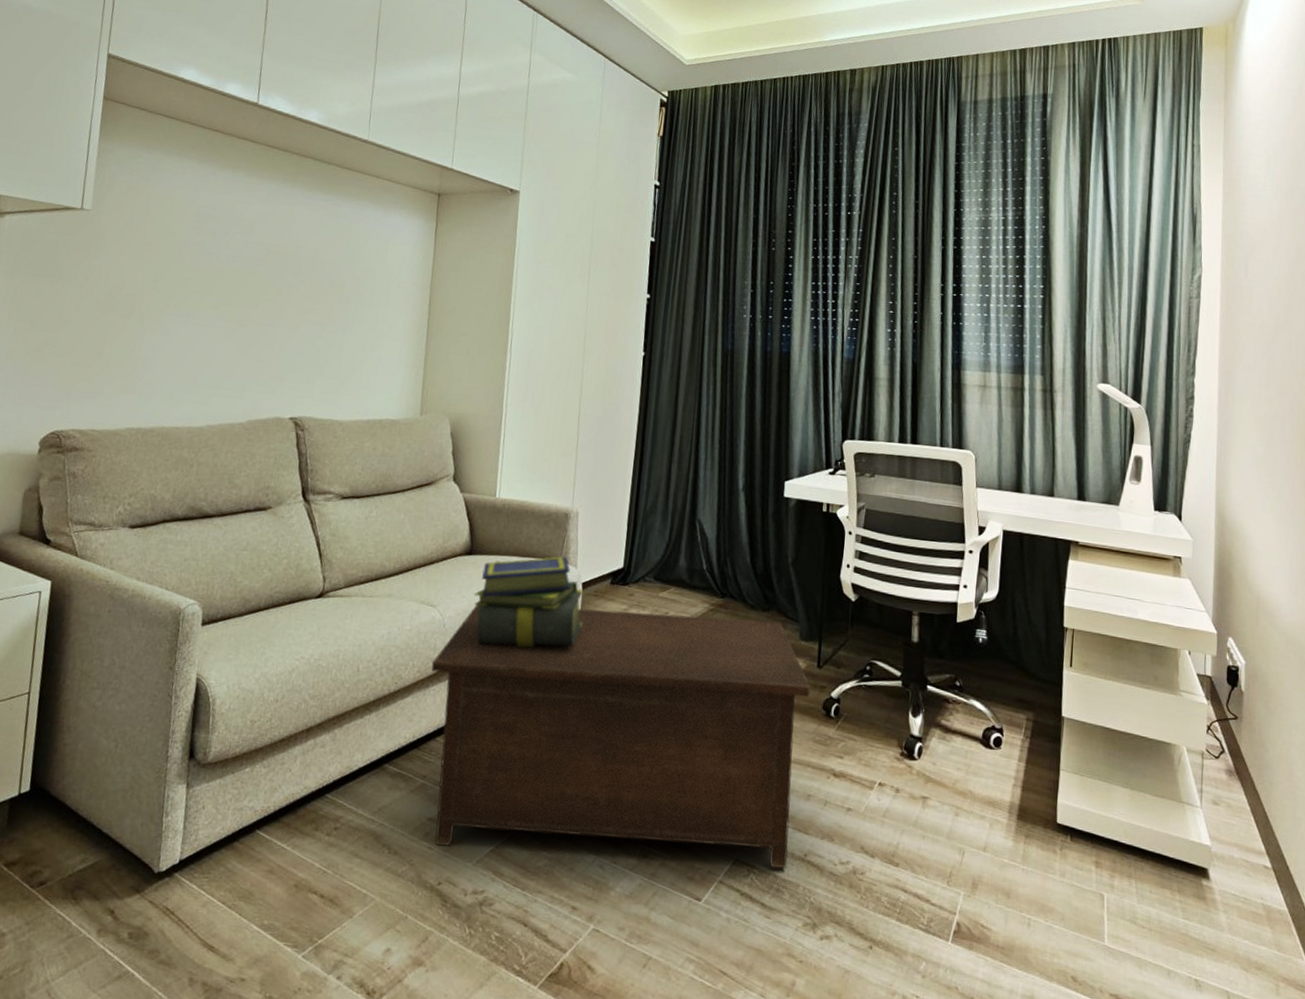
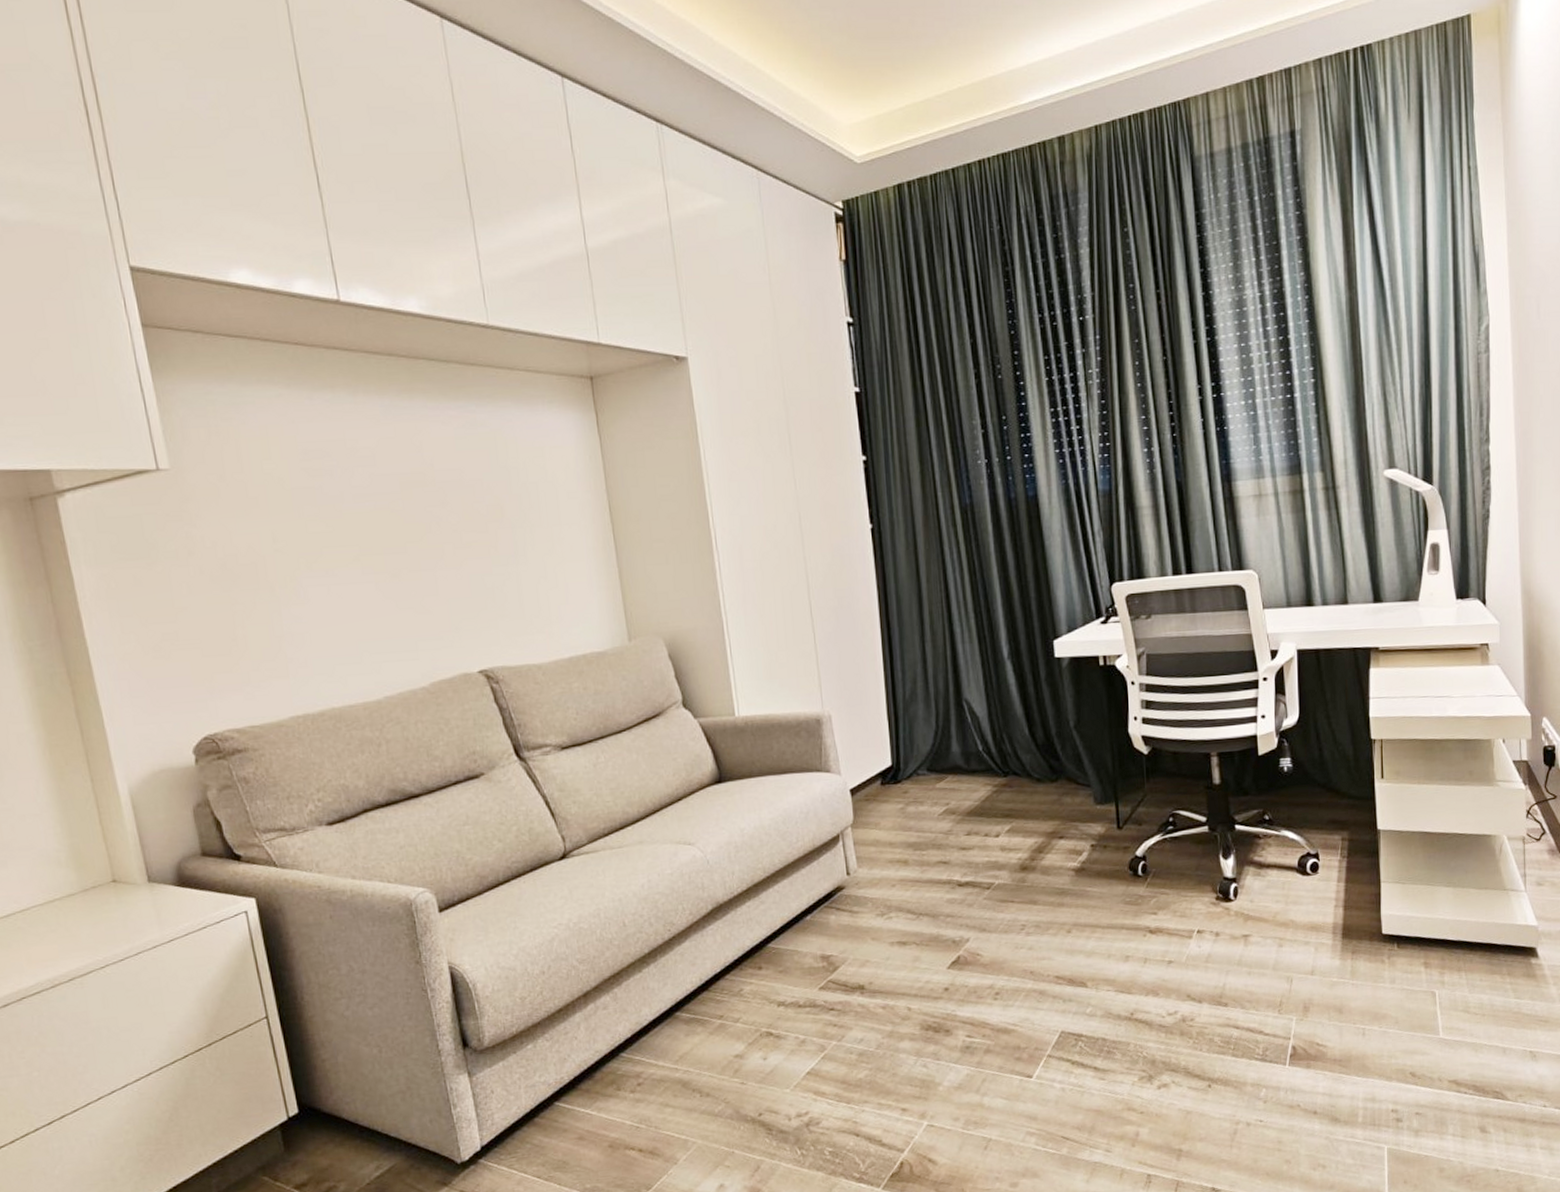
cabinet: present [431,604,811,869] -> none [702,790,1115,1080]
stack of books: present [474,556,583,648] -> none [733,766,858,874]

